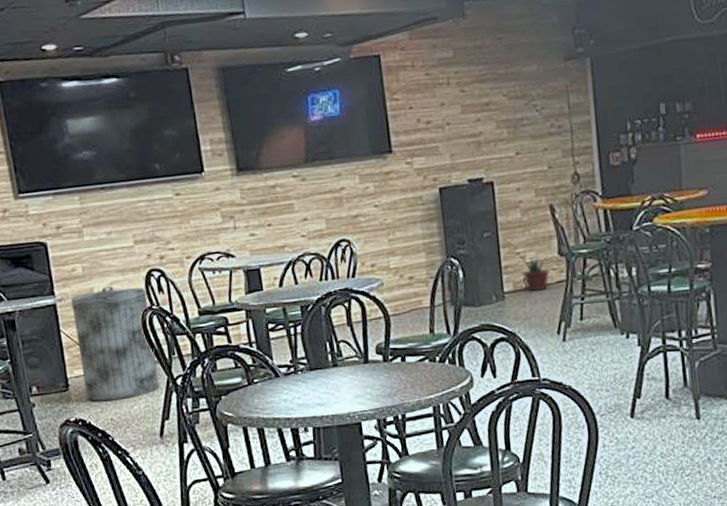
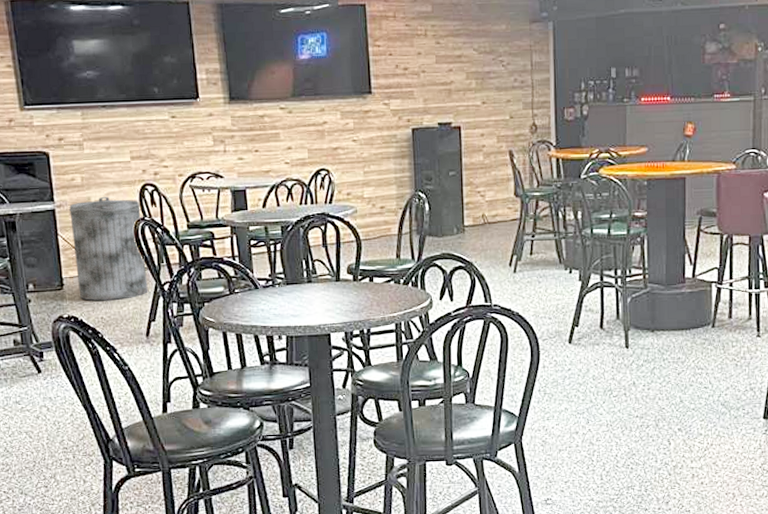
potted plant: present [515,256,551,292] -> none [476,196,507,227]

